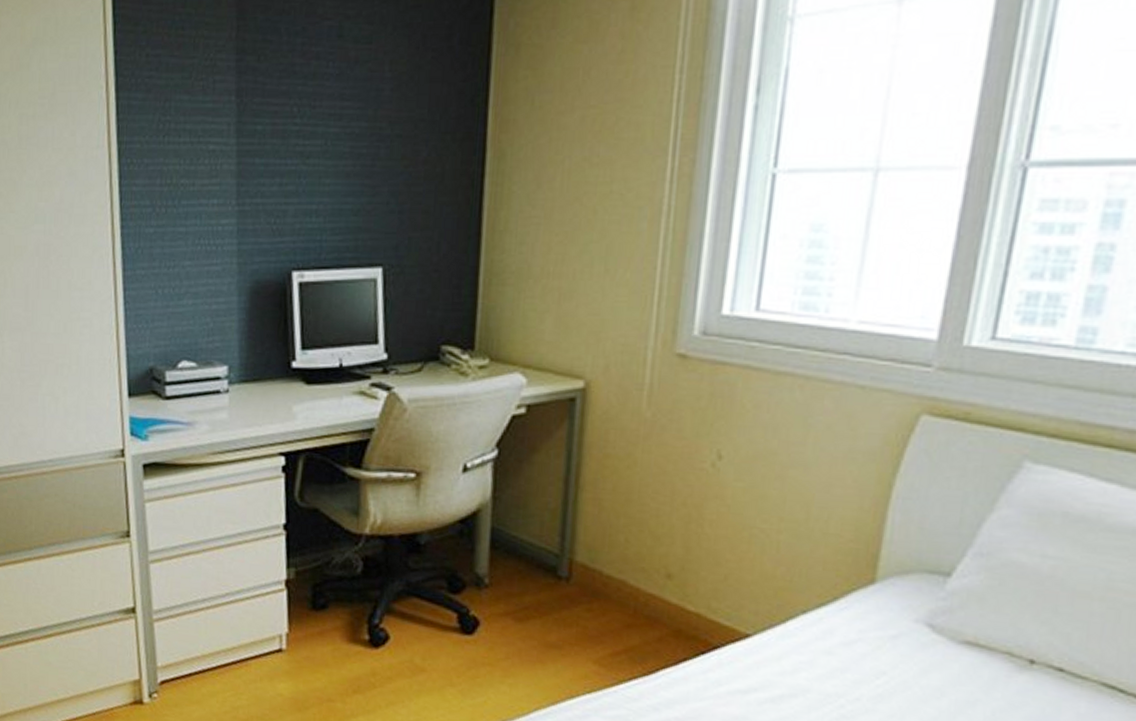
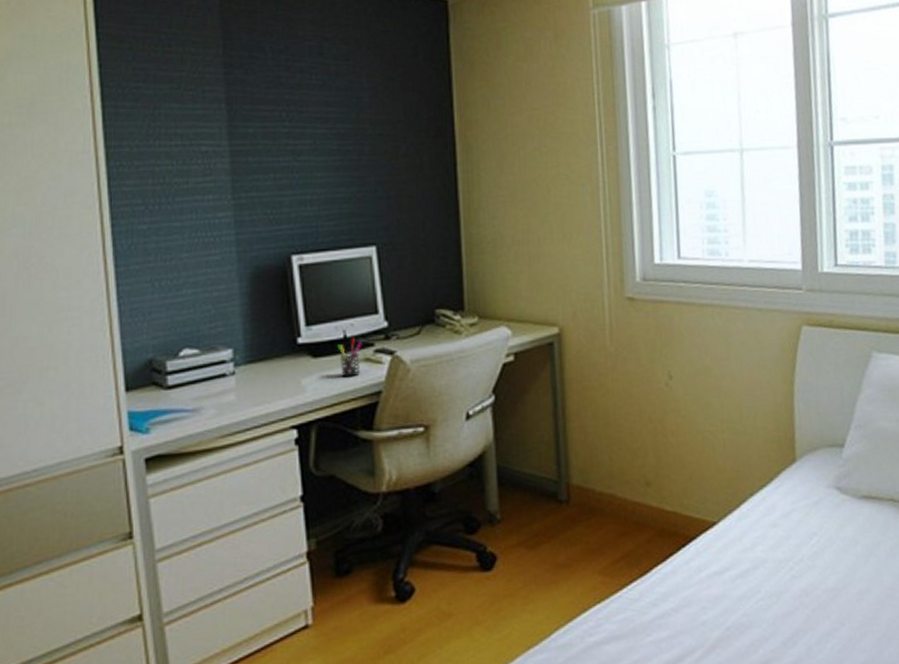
pen holder: none [332,367,358,410] -> present [337,337,362,377]

